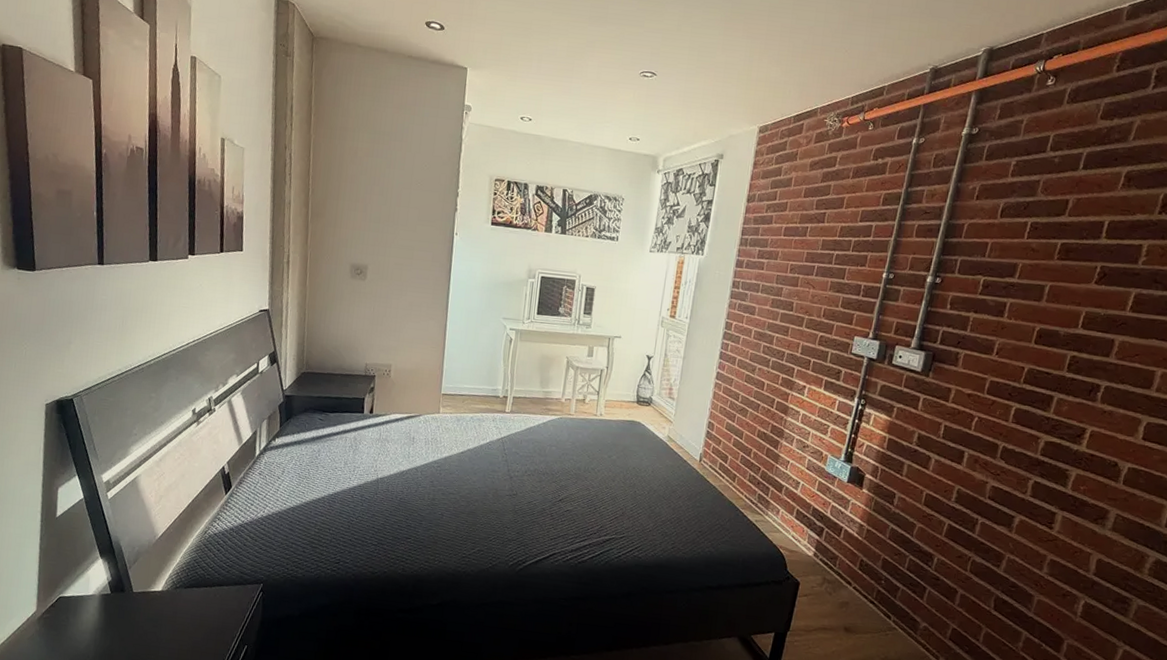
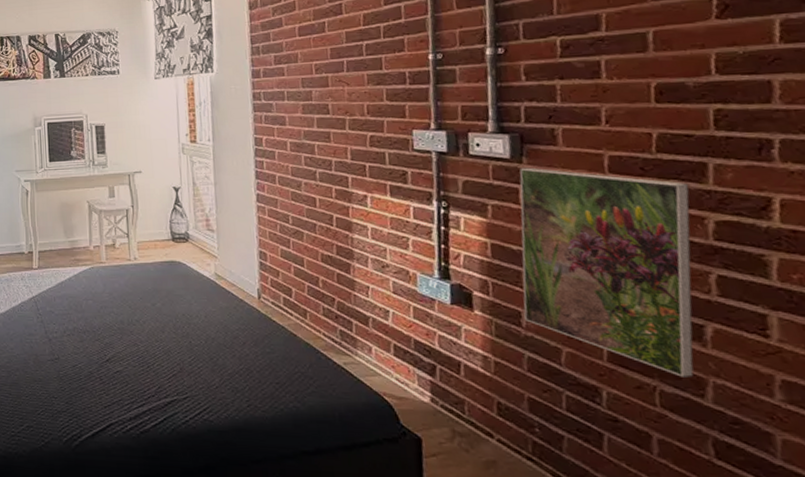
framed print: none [896,380,1037,553] -> present [519,167,694,377]

